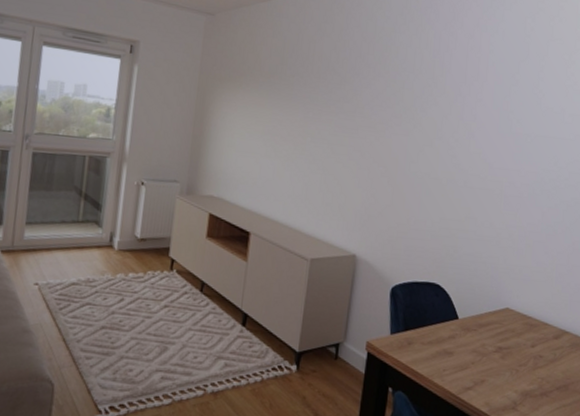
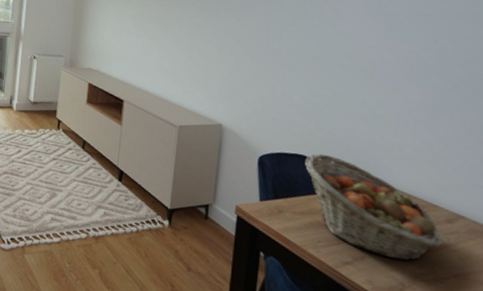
fruit basket: none [435,280,550,380] -> present [305,153,443,261]

